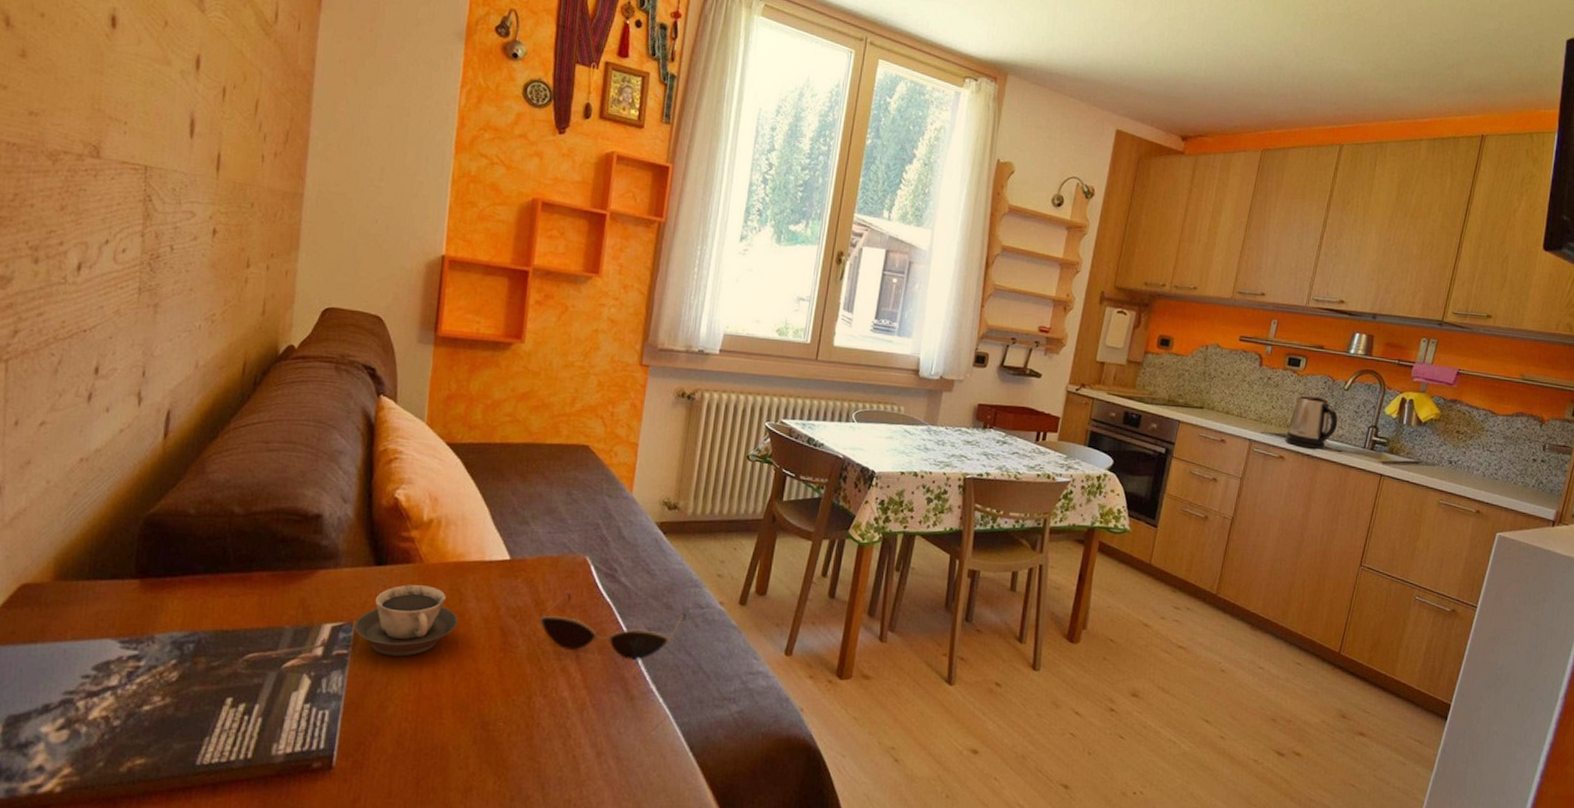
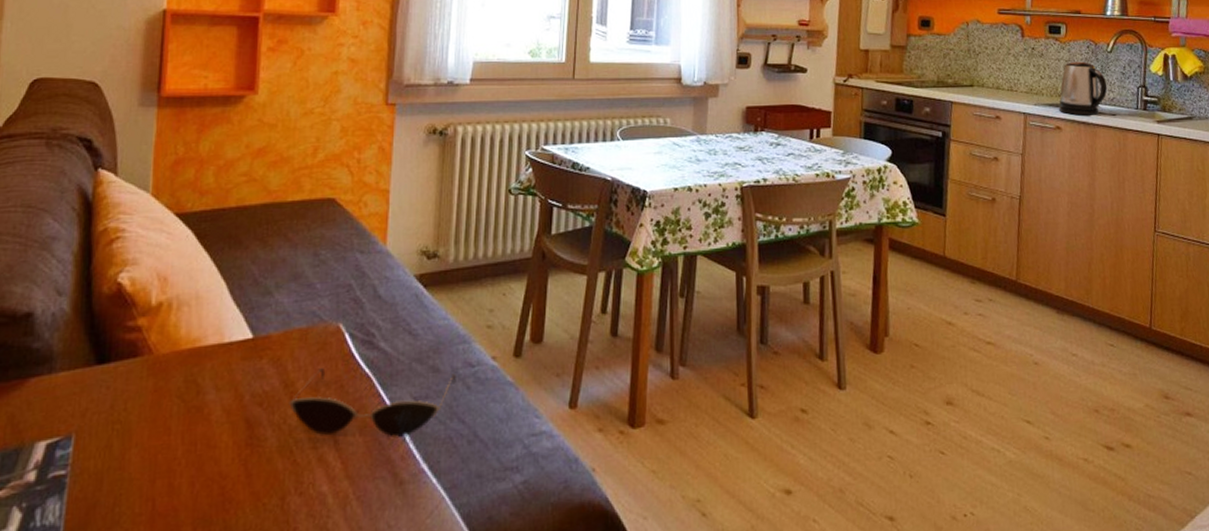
cup: present [354,585,458,657] -> none [73,380,195,471]

